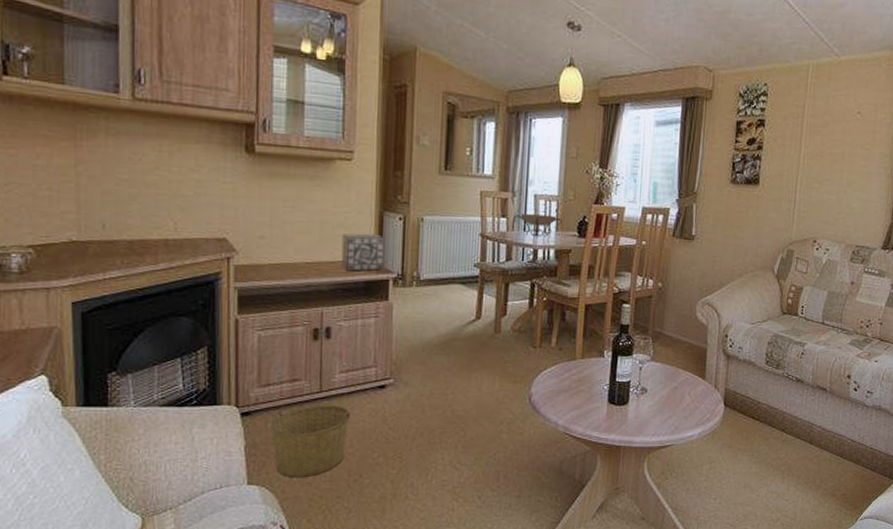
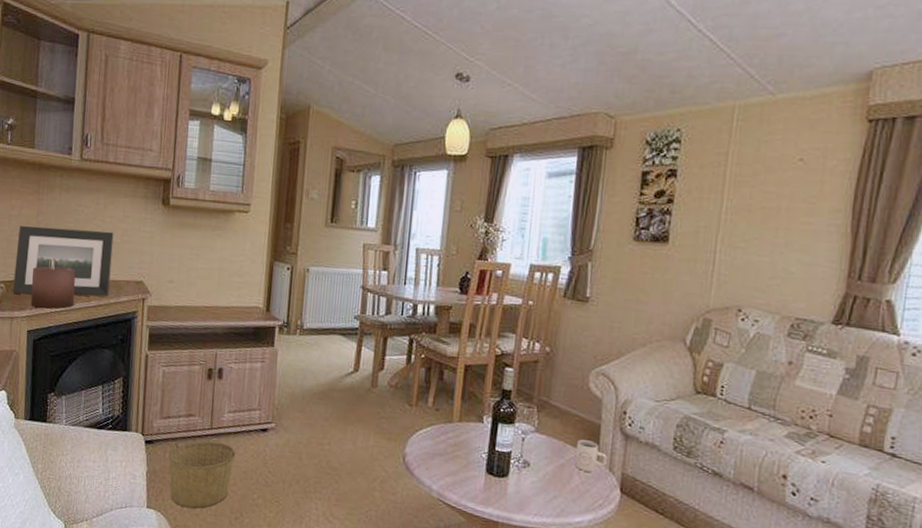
picture frame: none [45,177,184,260] -> present [12,225,114,297]
candle: none [73,215,137,275] -> present [30,257,76,309]
decorative box: present [341,233,385,272] -> none [234,281,273,318]
decorative bowl: present [513,214,562,237] -> none [394,267,443,293]
mug: none [685,363,713,391] -> present [574,440,607,472]

